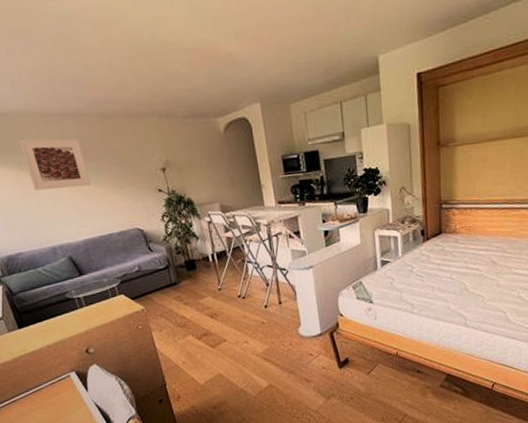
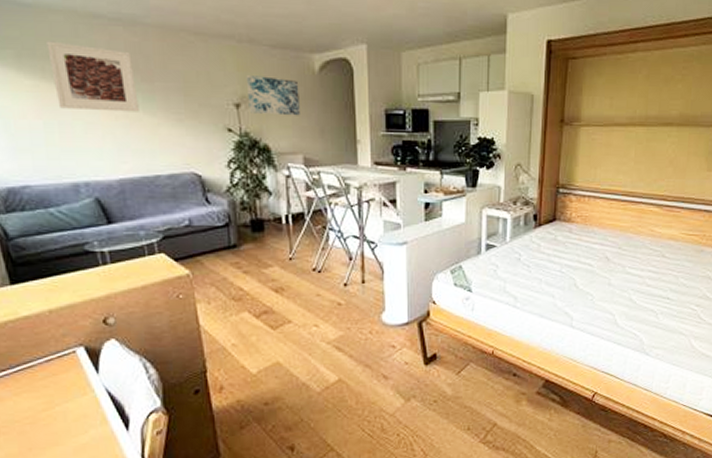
wall art: none [167,142,213,174] -> present [246,74,300,116]

